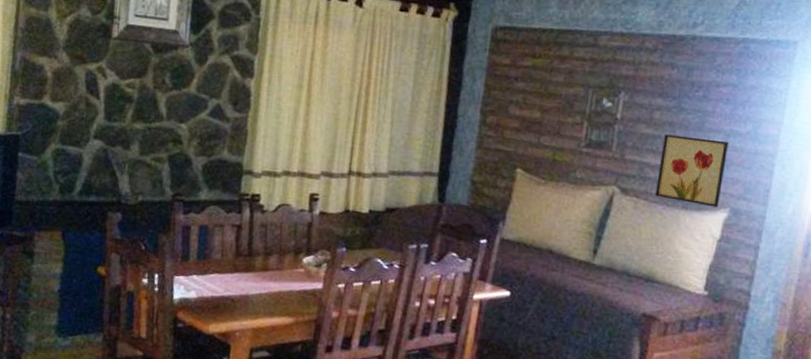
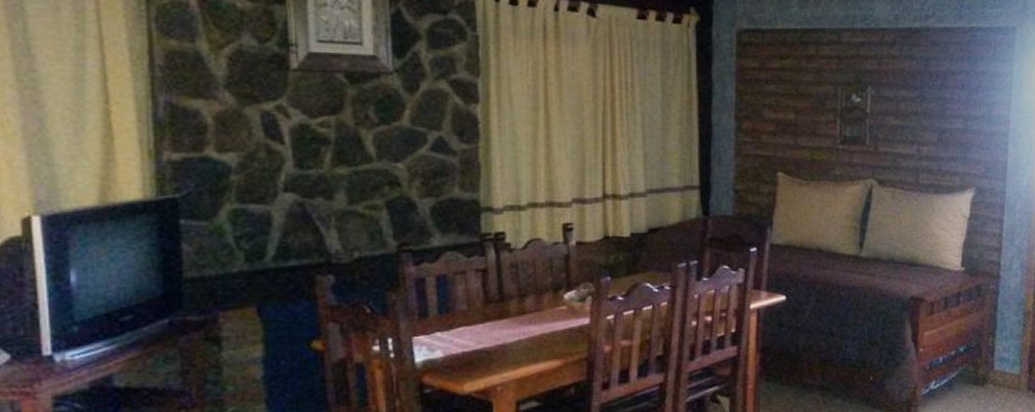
wall art: present [655,134,728,208] -> none [910,124,968,188]

